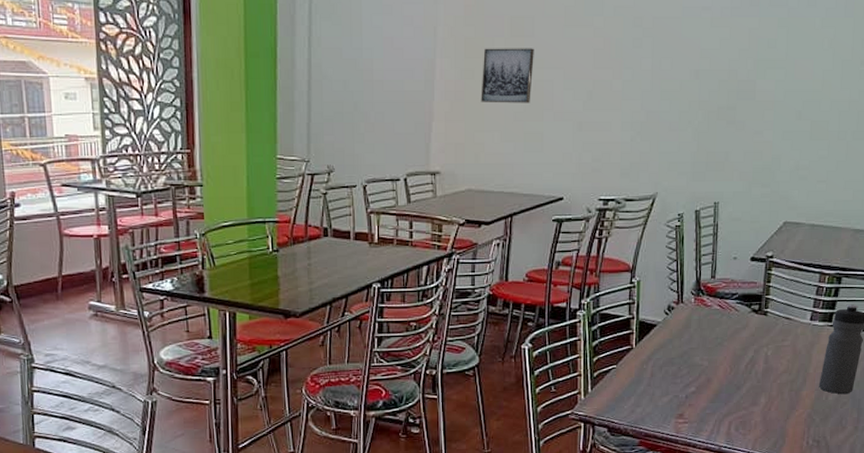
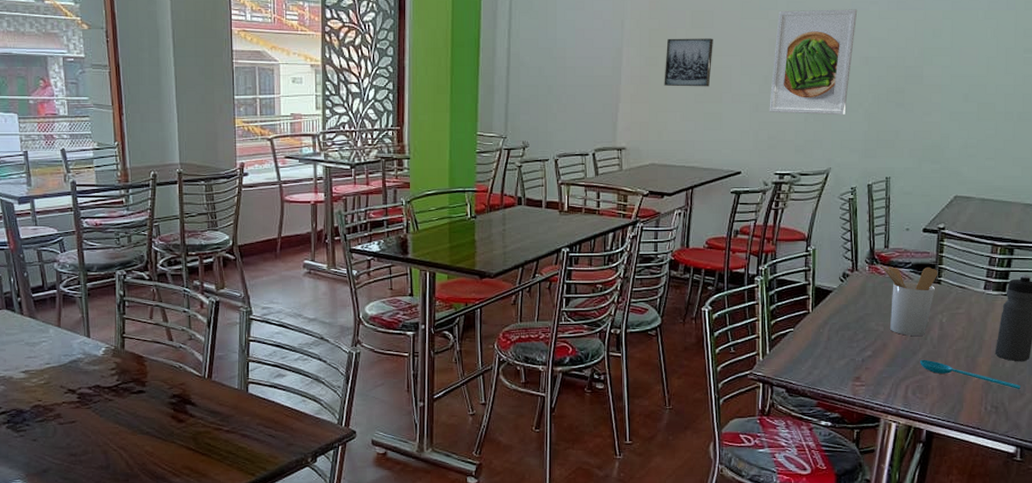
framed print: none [593,15,689,135] -> present [769,9,858,116]
utensil holder: none [706,296,765,370] -> present [880,264,938,336]
spoon: none [743,394,843,423] -> present [919,359,1021,390]

